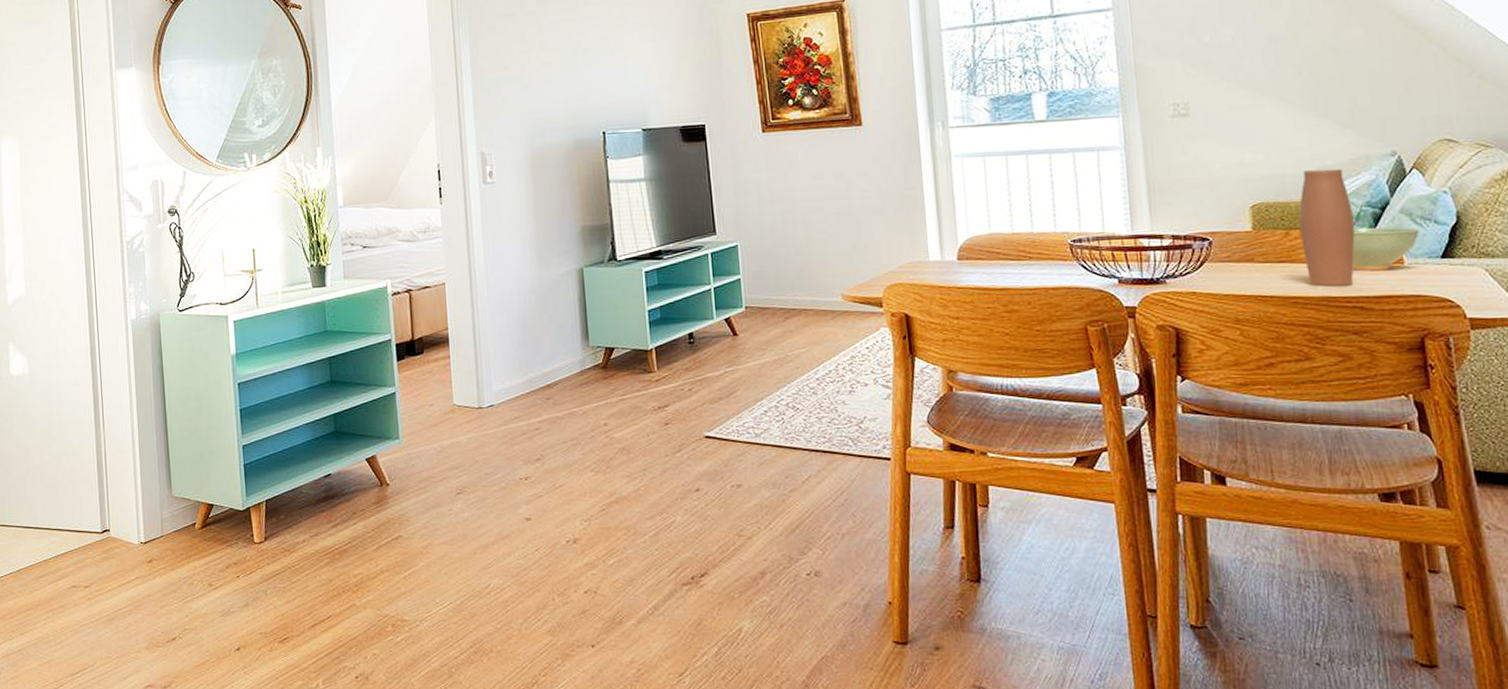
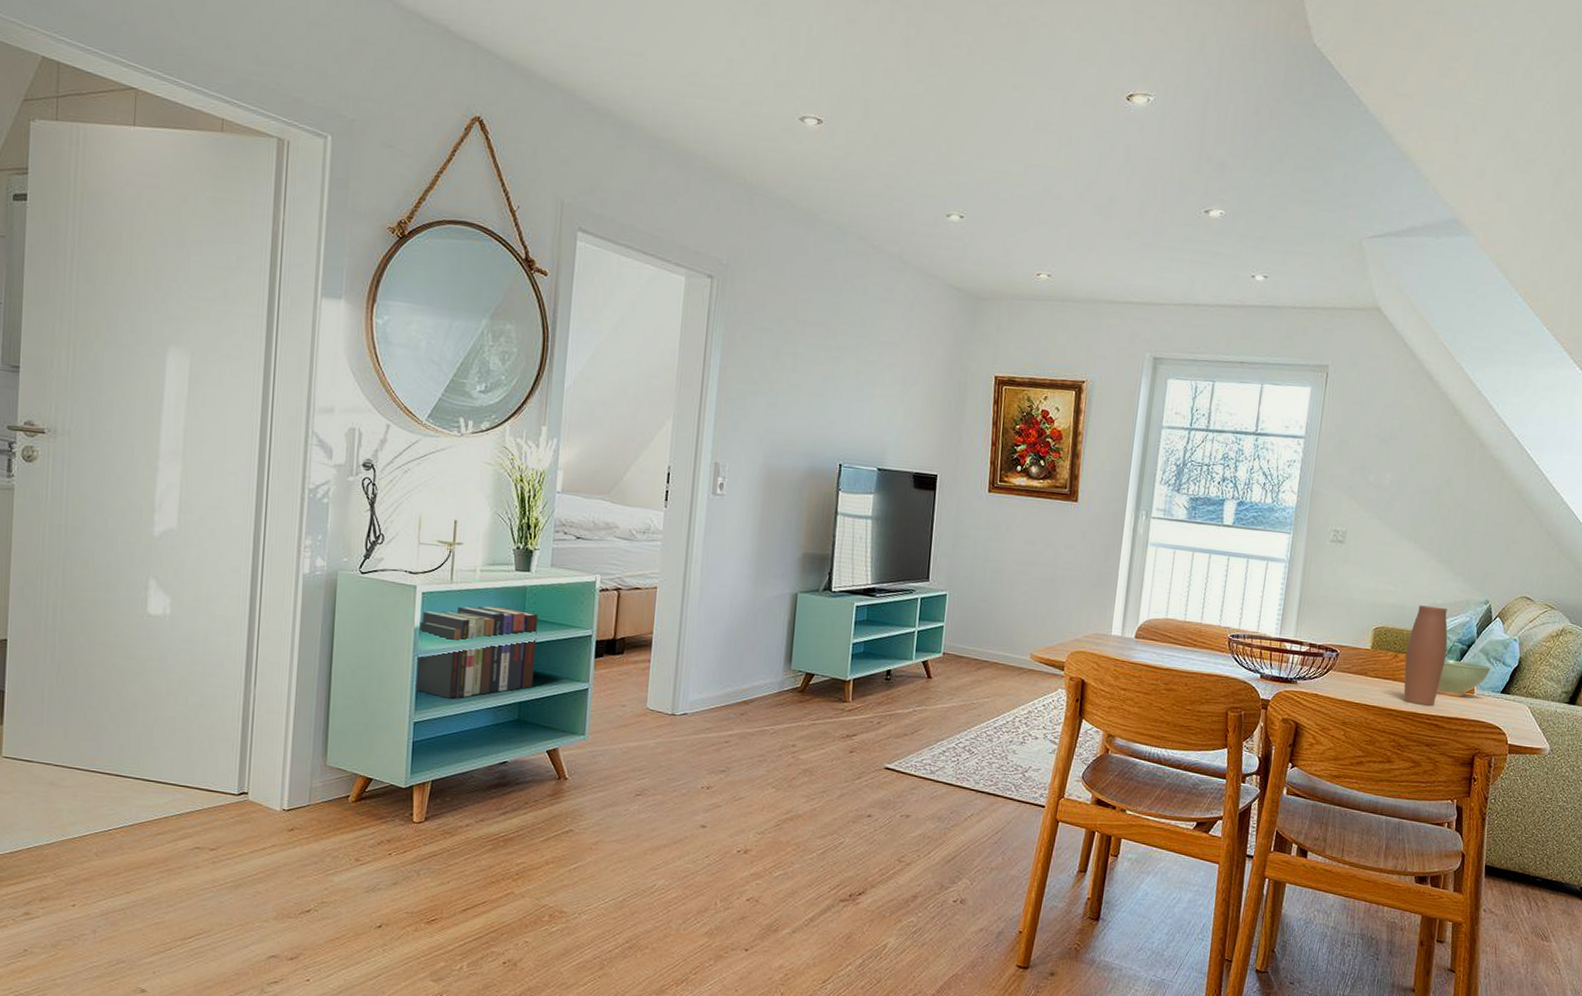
books: none [235,324,344,419] -> present [415,606,538,699]

